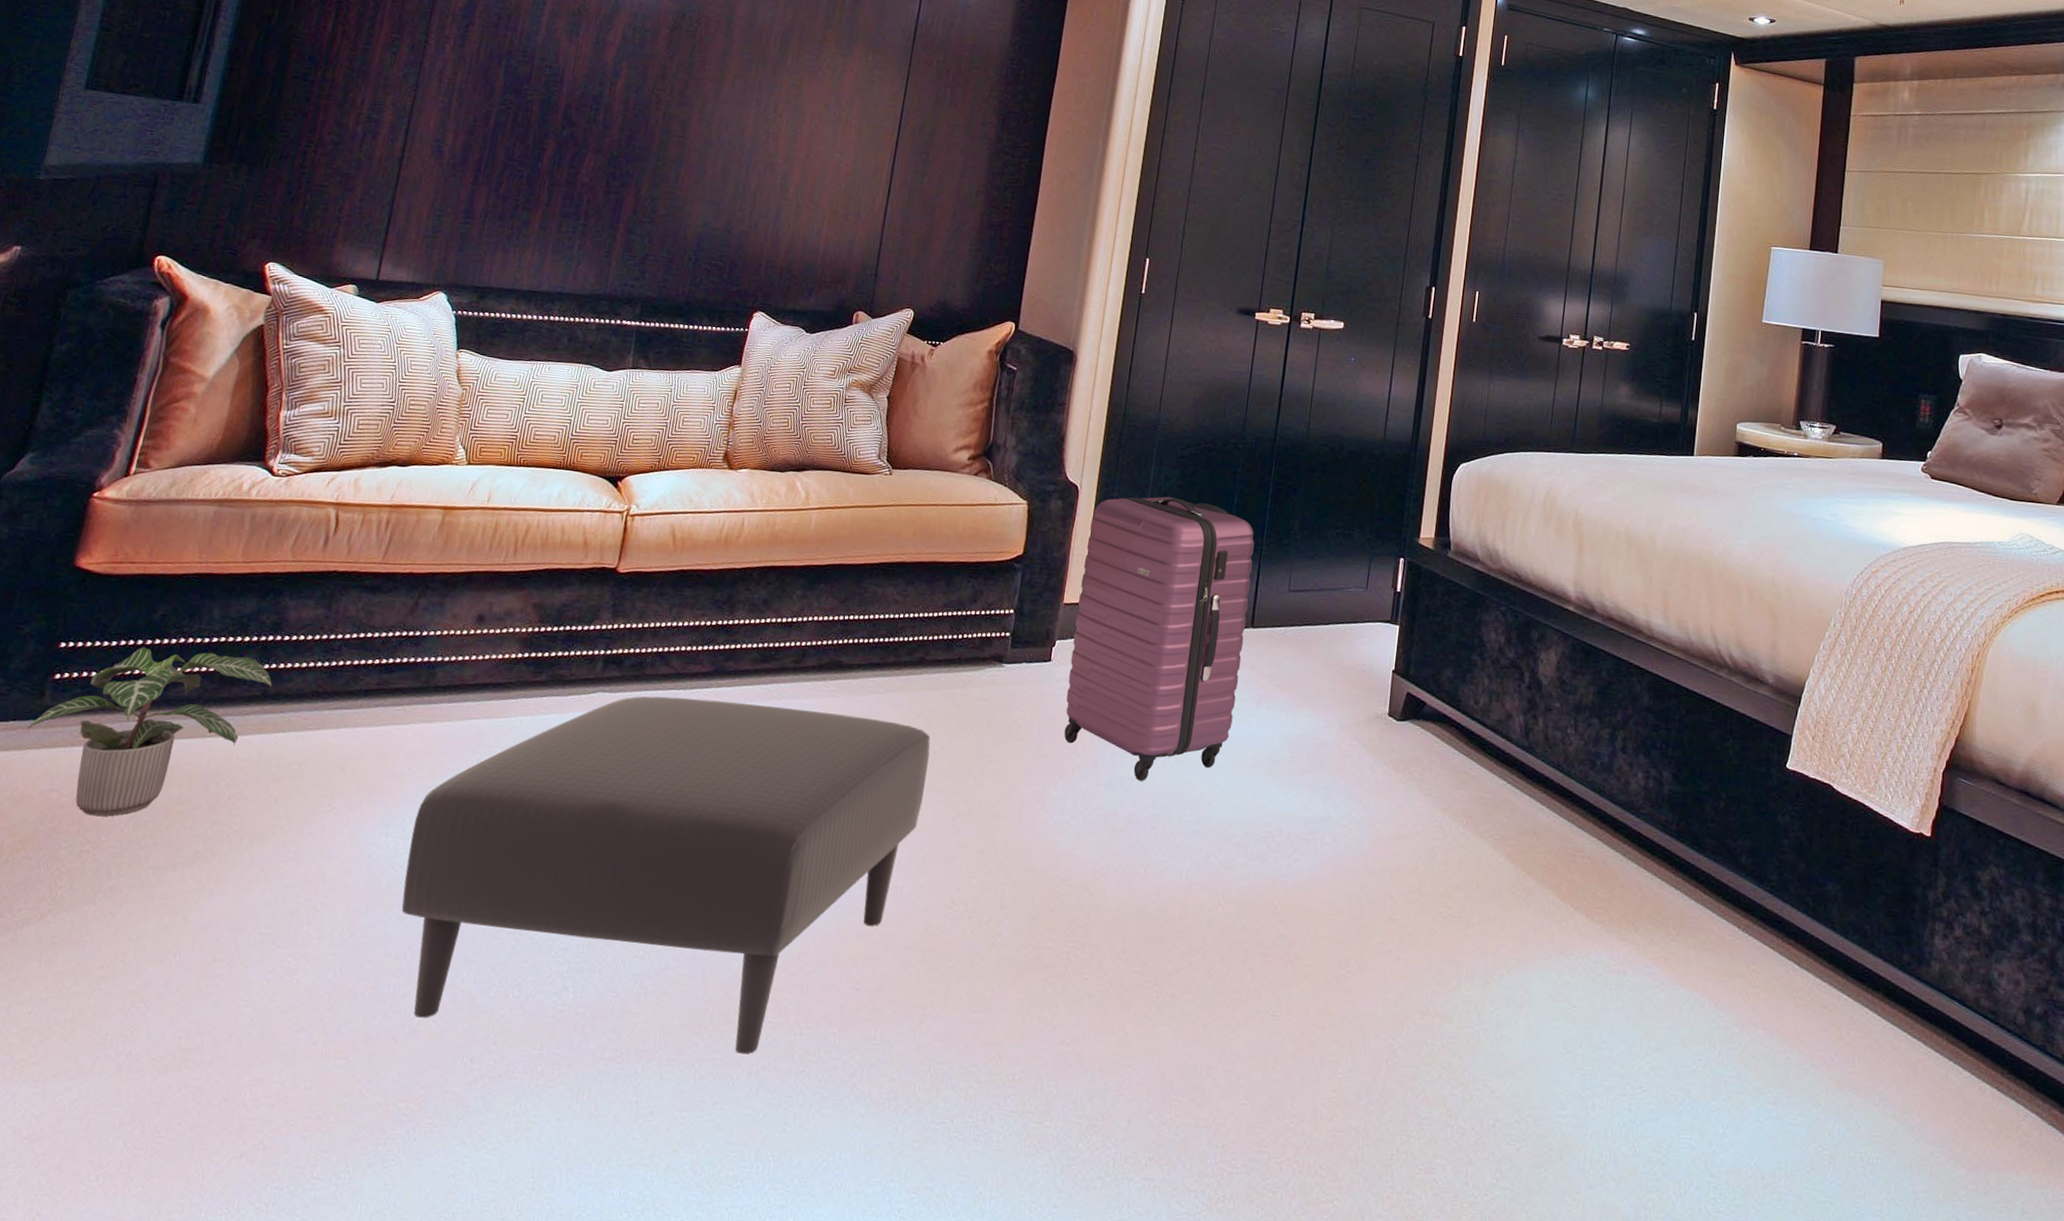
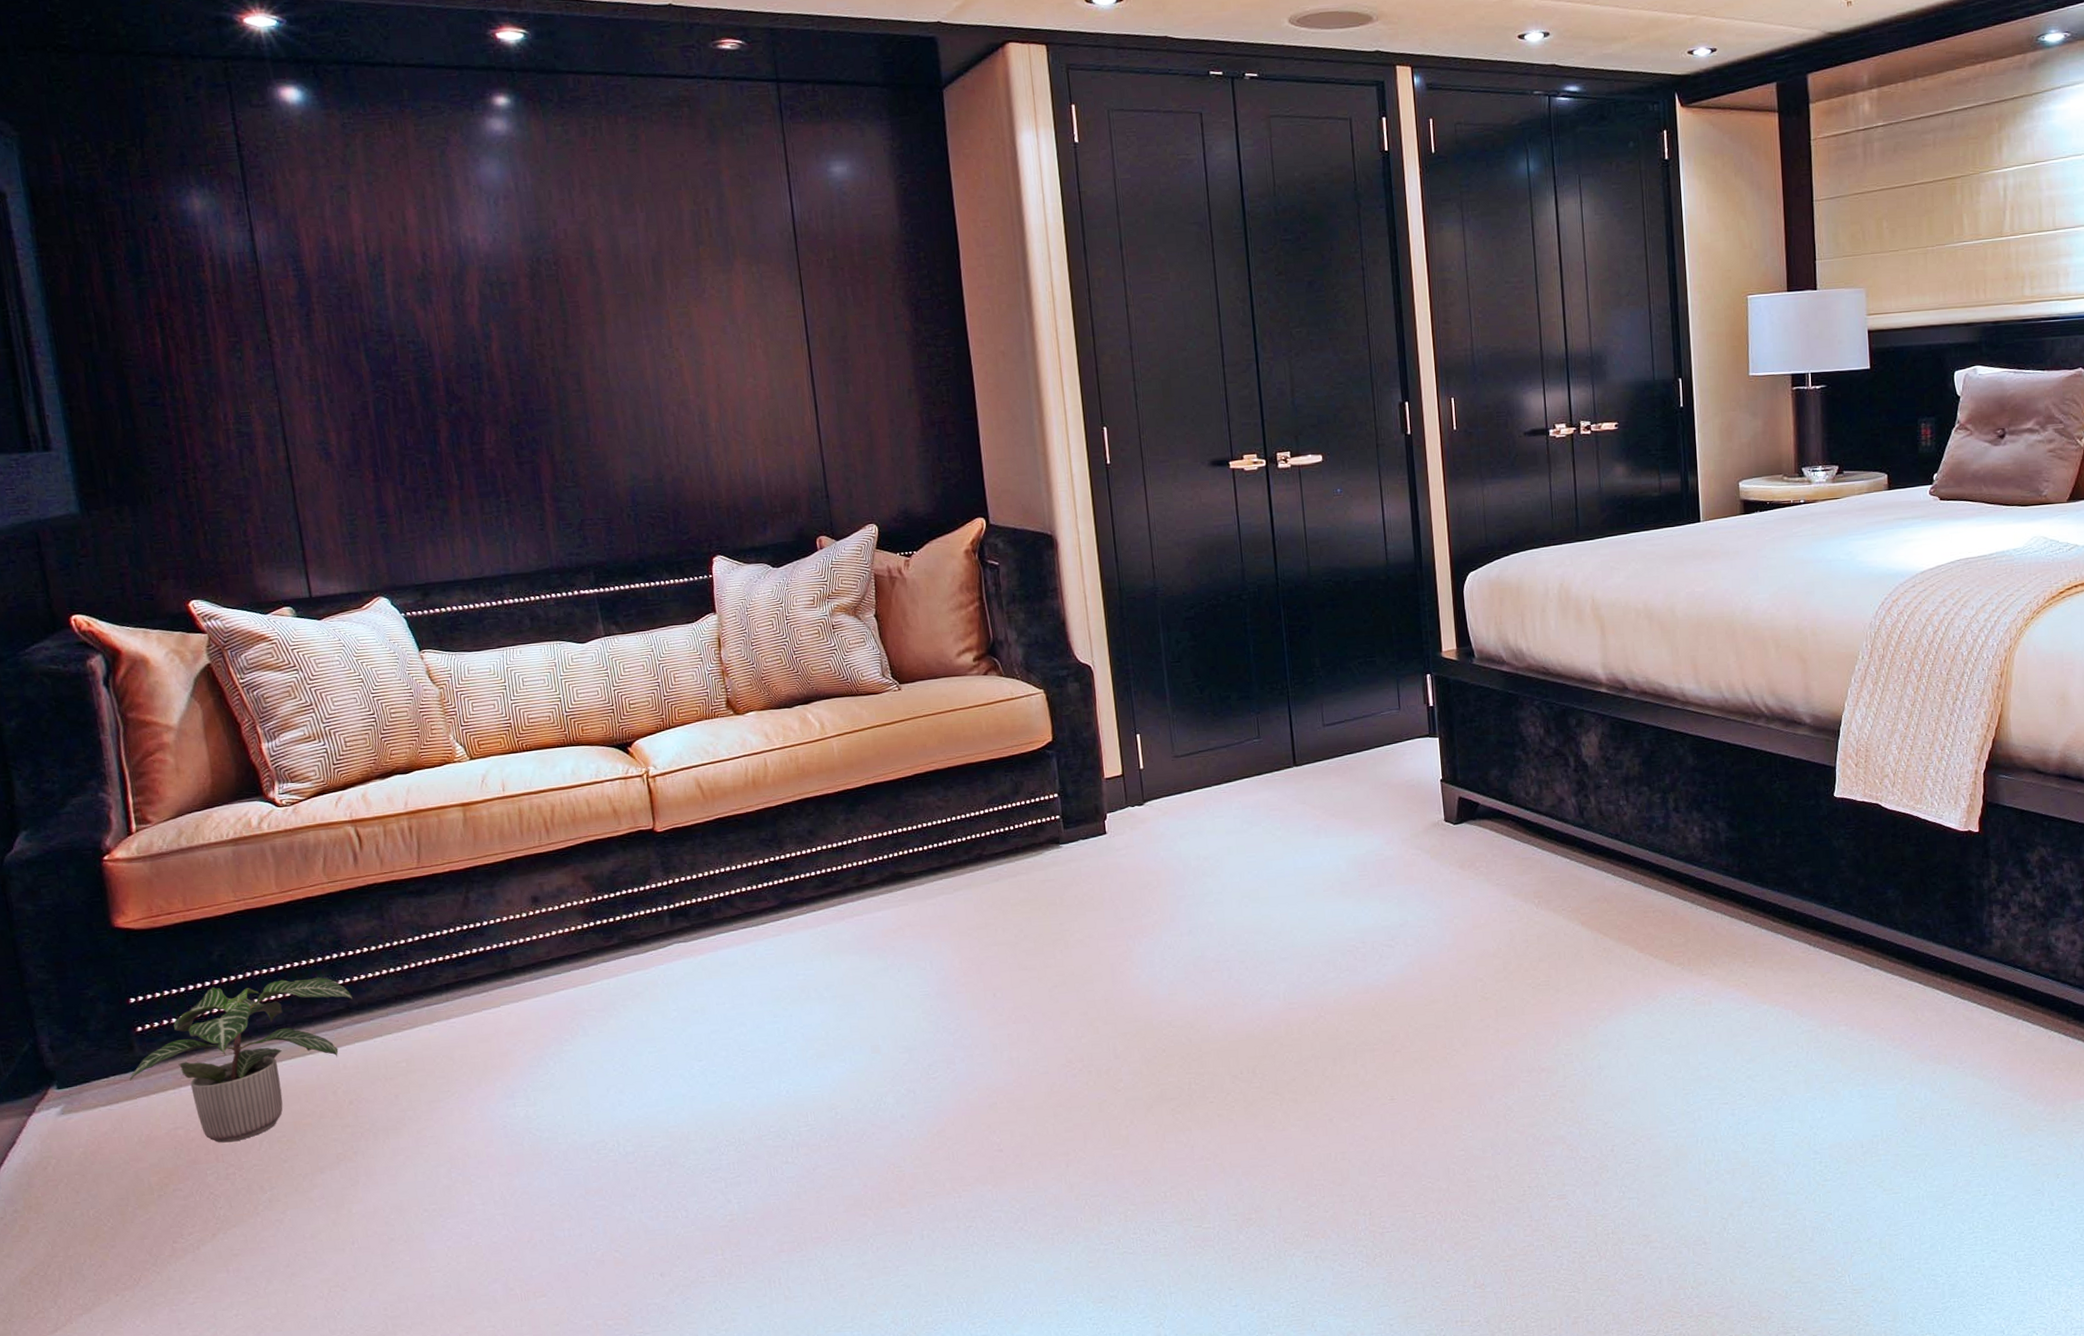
ottoman: present [402,696,931,1054] -> none [535,916,1017,1251]
suitcase: present [1064,496,1255,781] -> none [1112,658,1296,924]

